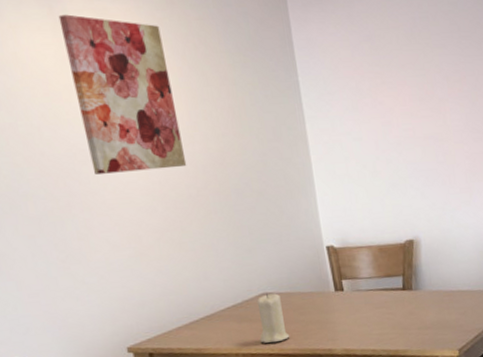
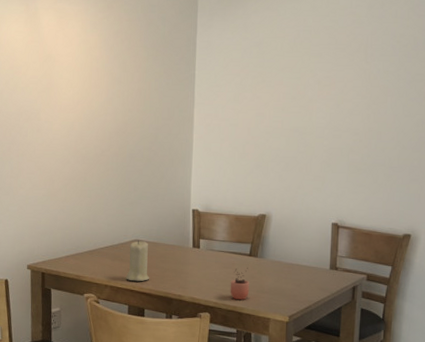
wall art: present [58,14,187,174] -> none [31,11,99,132]
cocoa: none [386,303,410,342] -> present [230,267,249,300]

